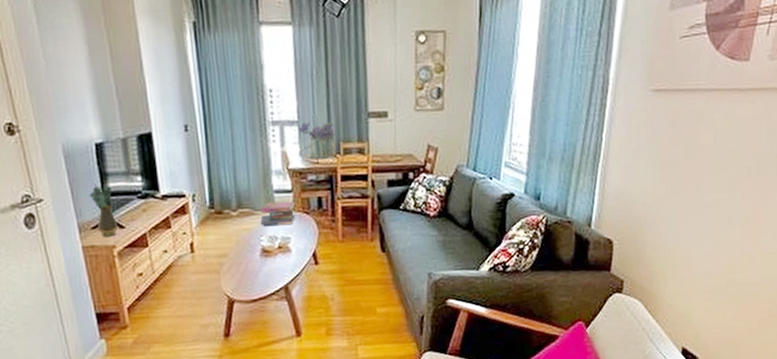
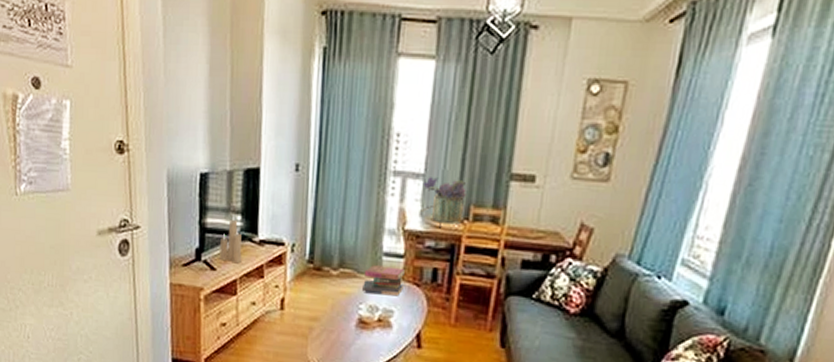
vase: present [89,184,118,237] -> none [185,217,210,278]
candle: none [124,176,148,220] -> present [218,215,243,264]

